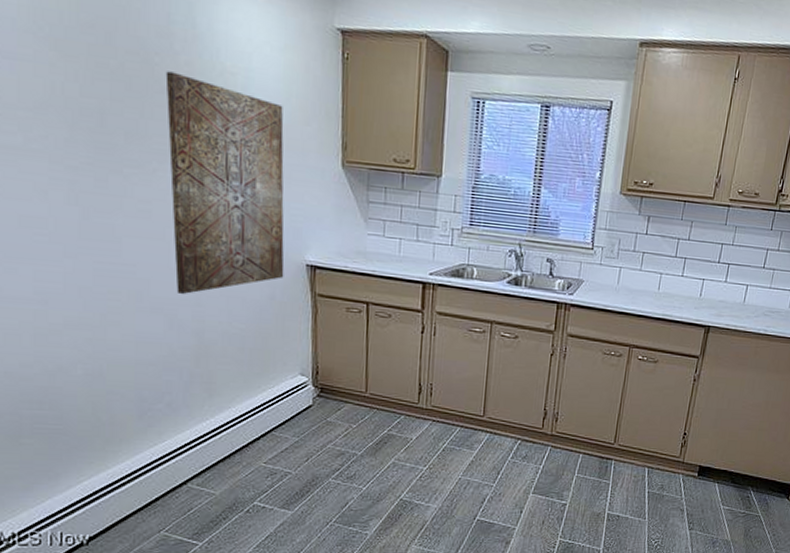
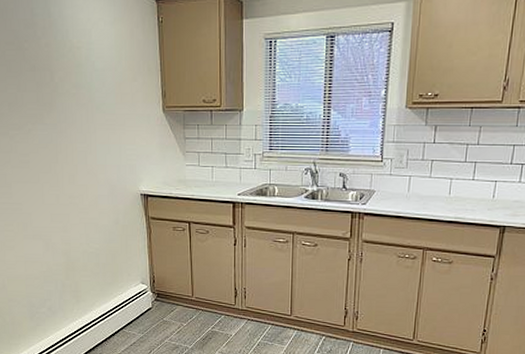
wall art: present [165,71,285,295] -> none [32,53,125,224]

